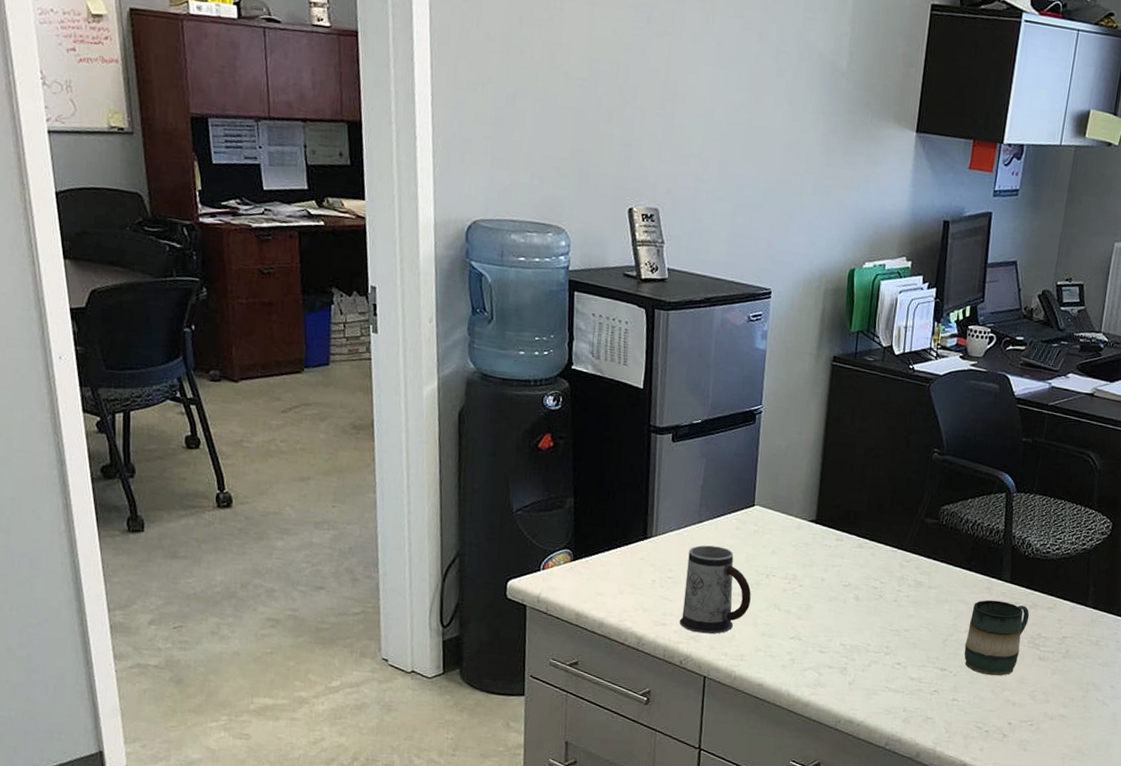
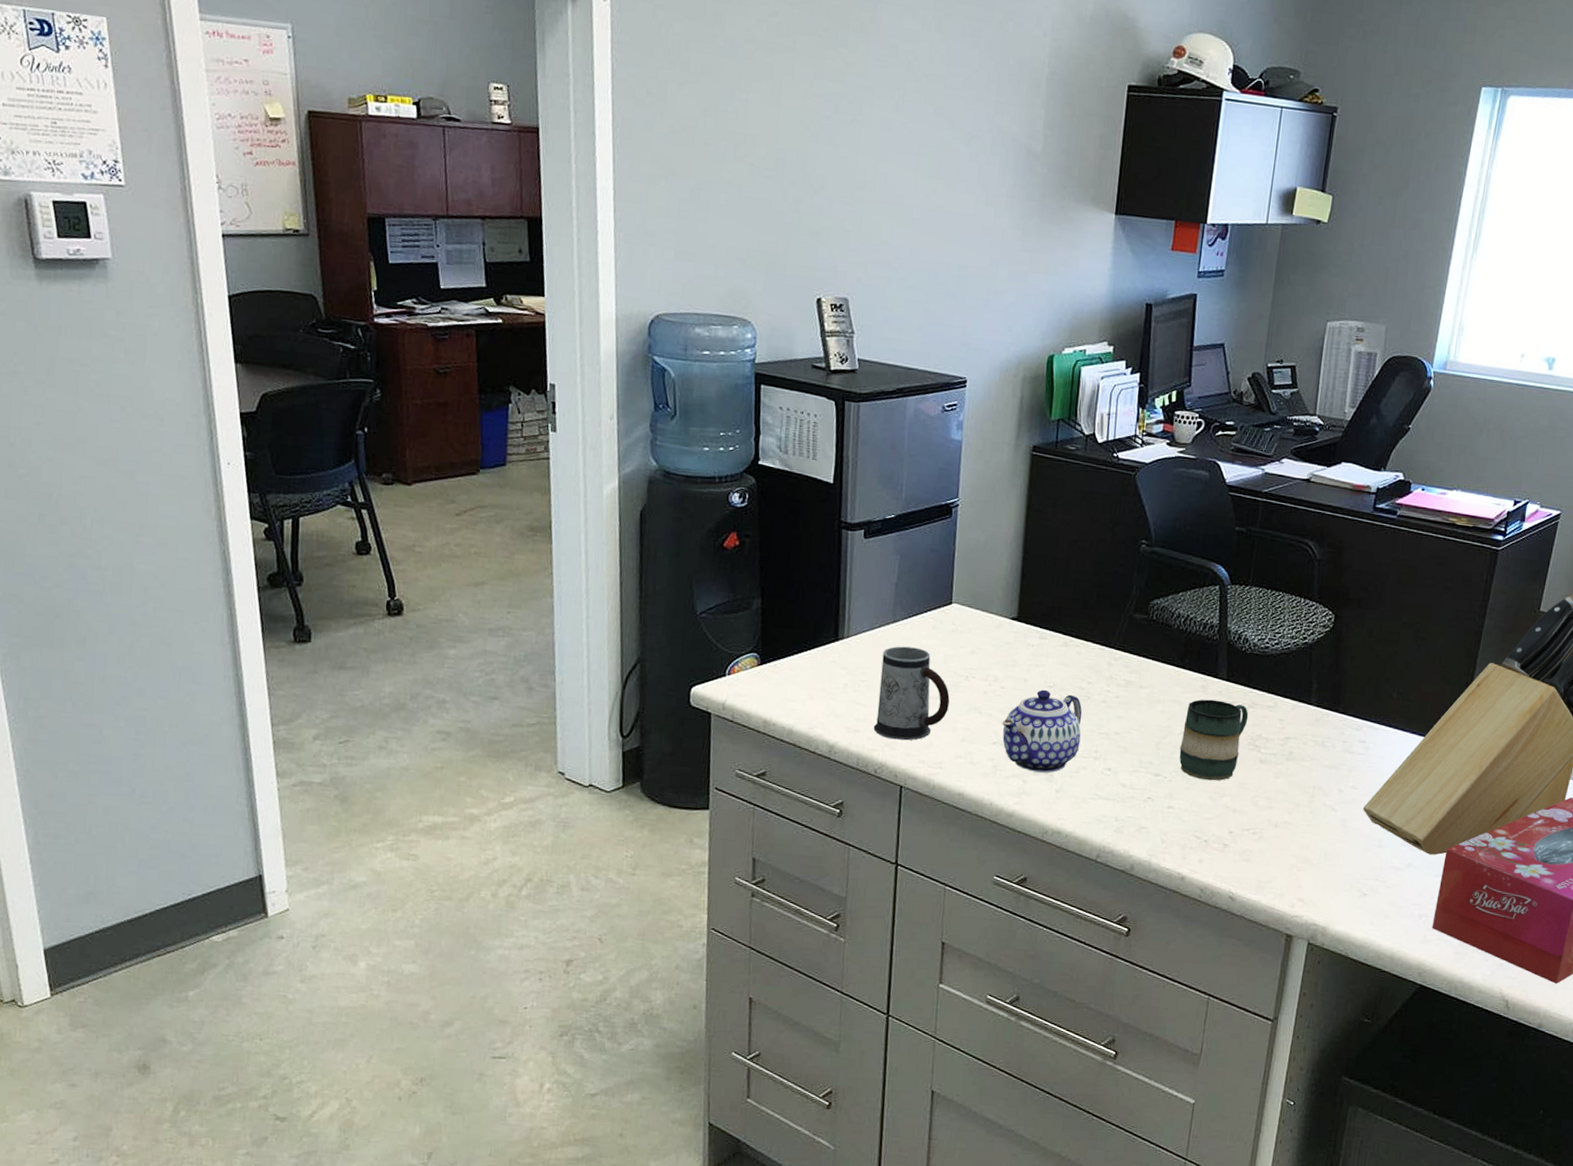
teapot: none [799,588,875,667] -> present [1002,689,1082,773]

